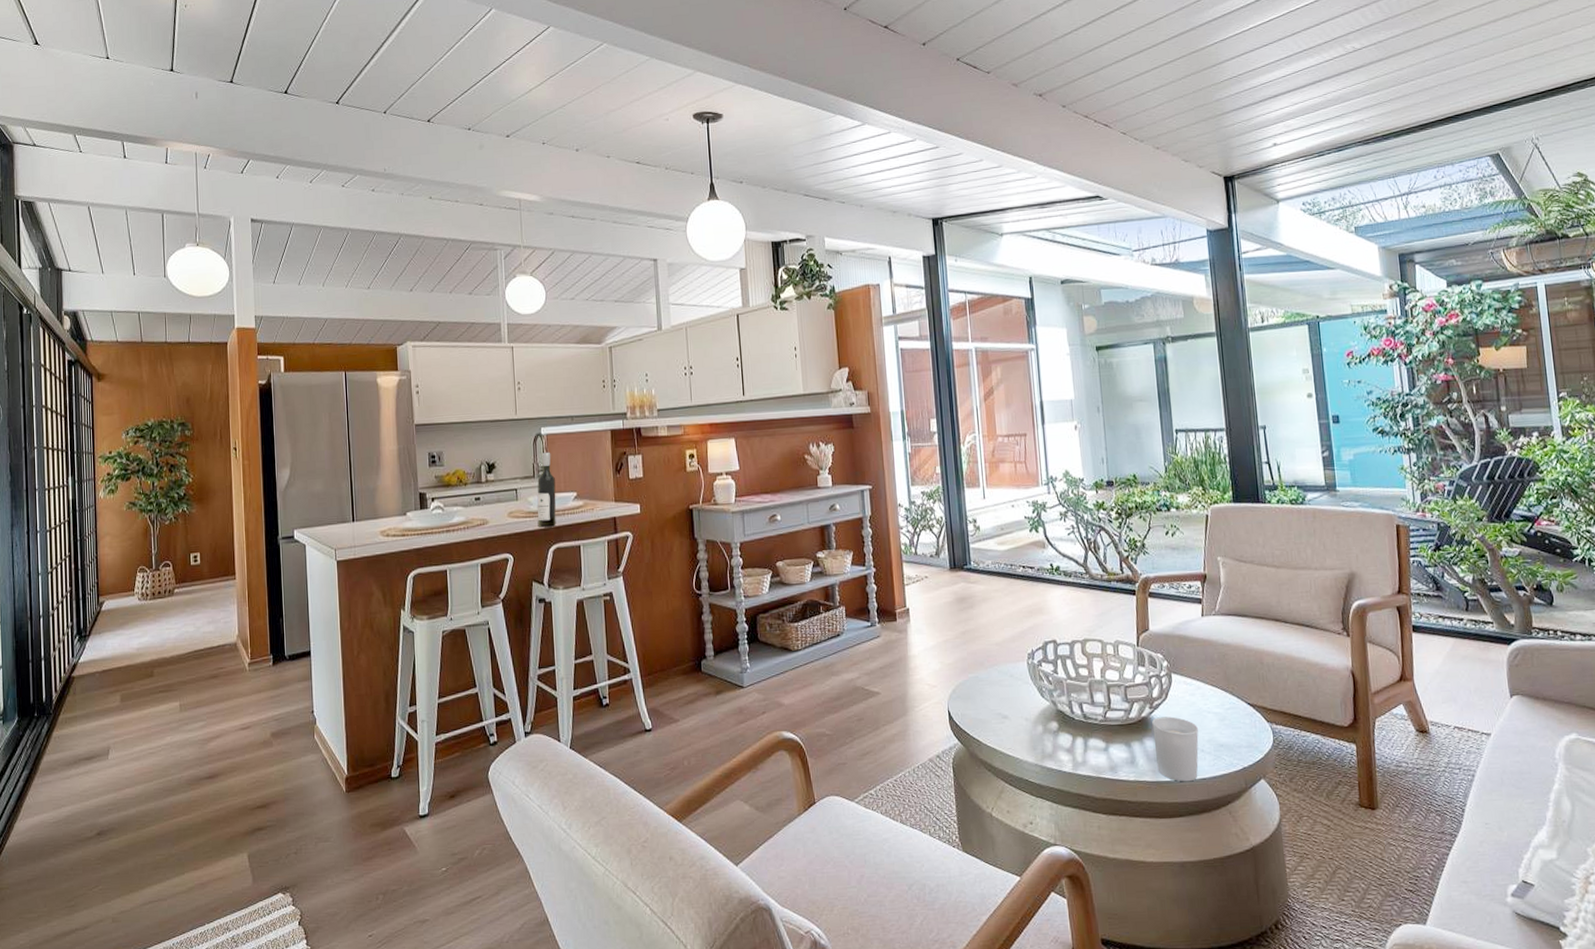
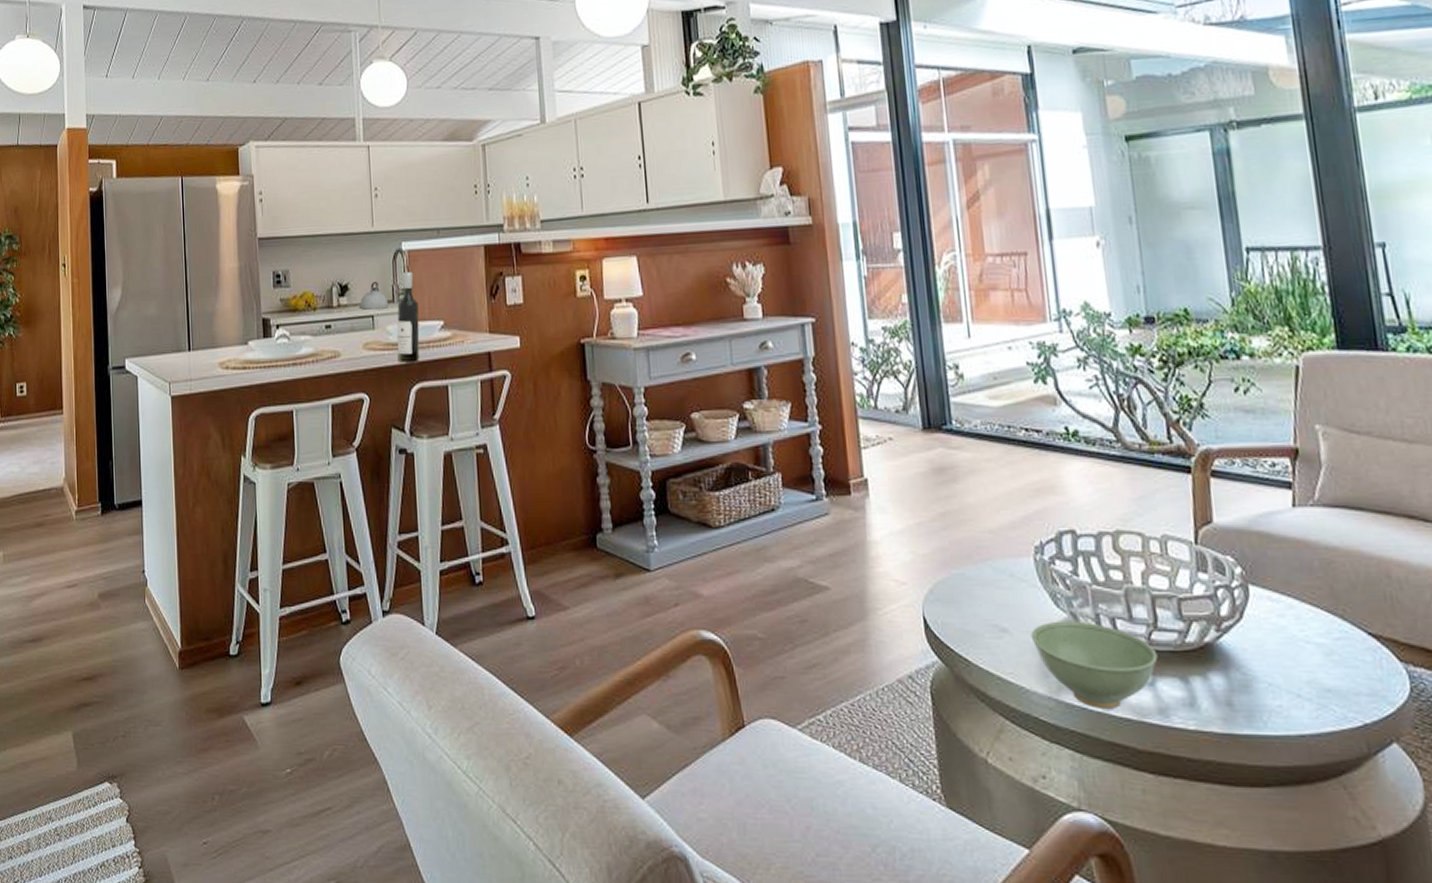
kettle: none [504,461,530,485] -> present [359,282,389,311]
bowl: none [1024,707,1111,770] -> present [1030,621,1158,708]
candle holder: present [1152,716,1199,782] -> none [1220,644,1293,738]

